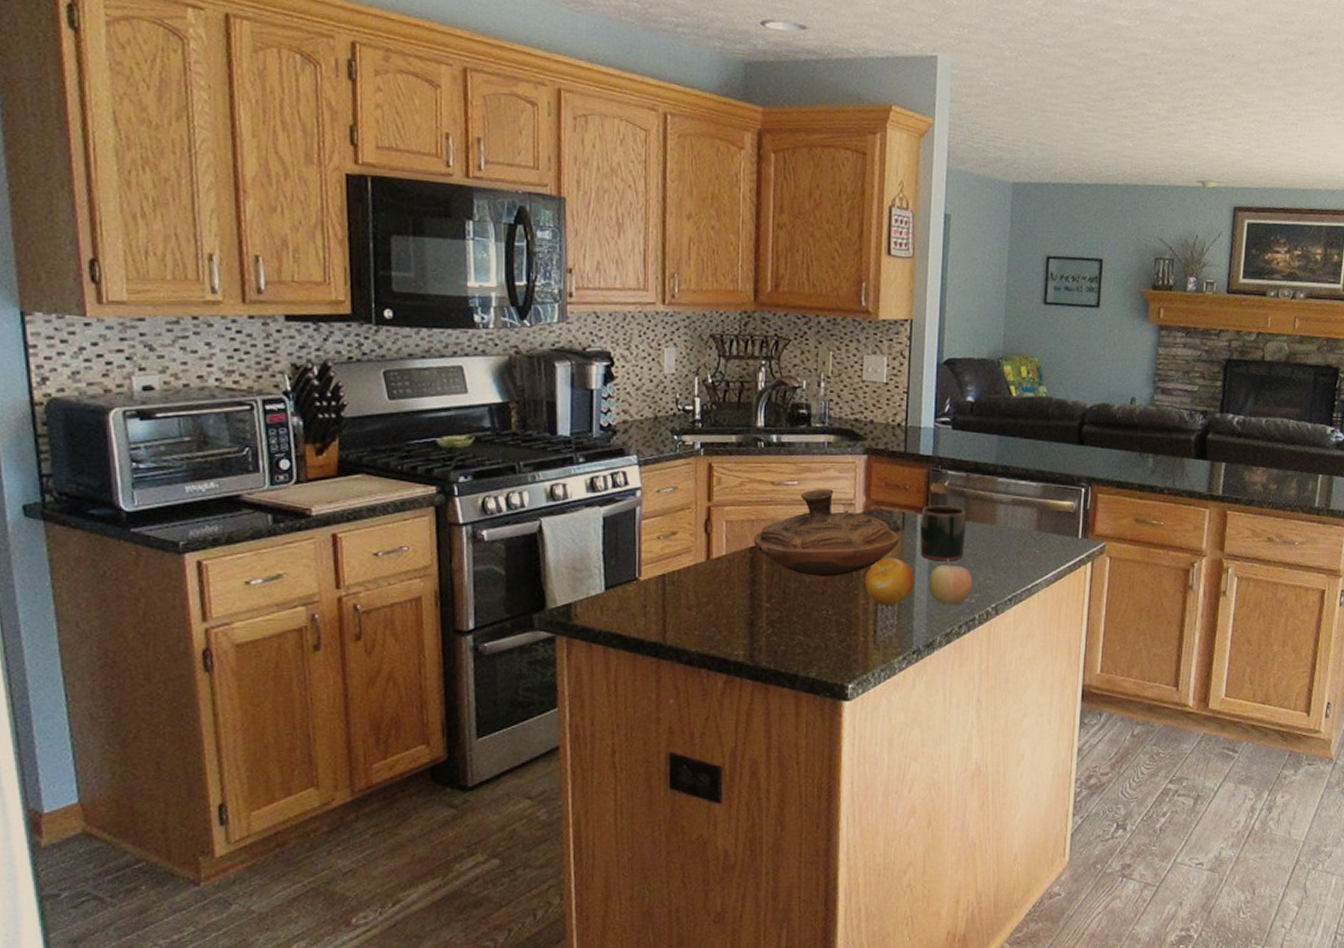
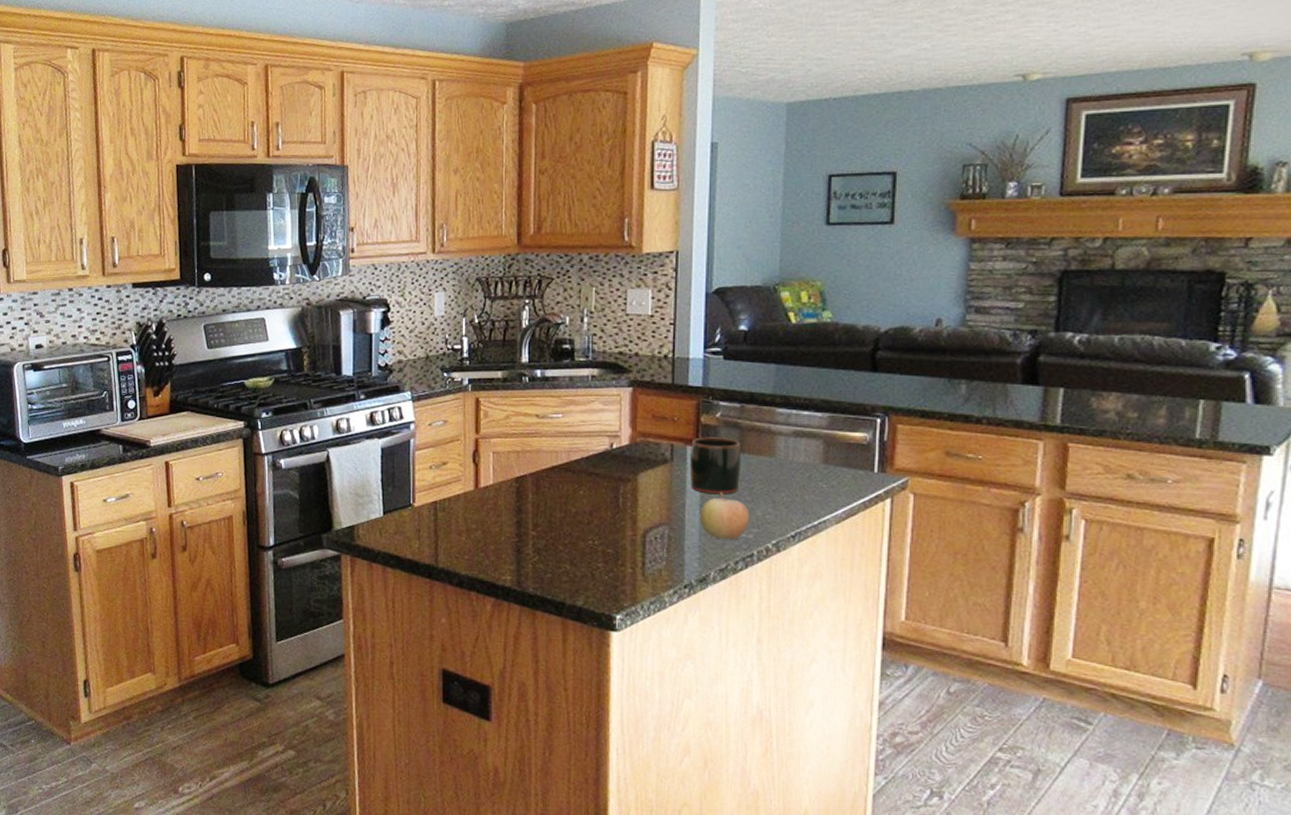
decorative bowl: present [753,488,899,576] -> none [519,420,668,507]
fruit: present [864,558,915,606] -> none [632,490,686,539]

